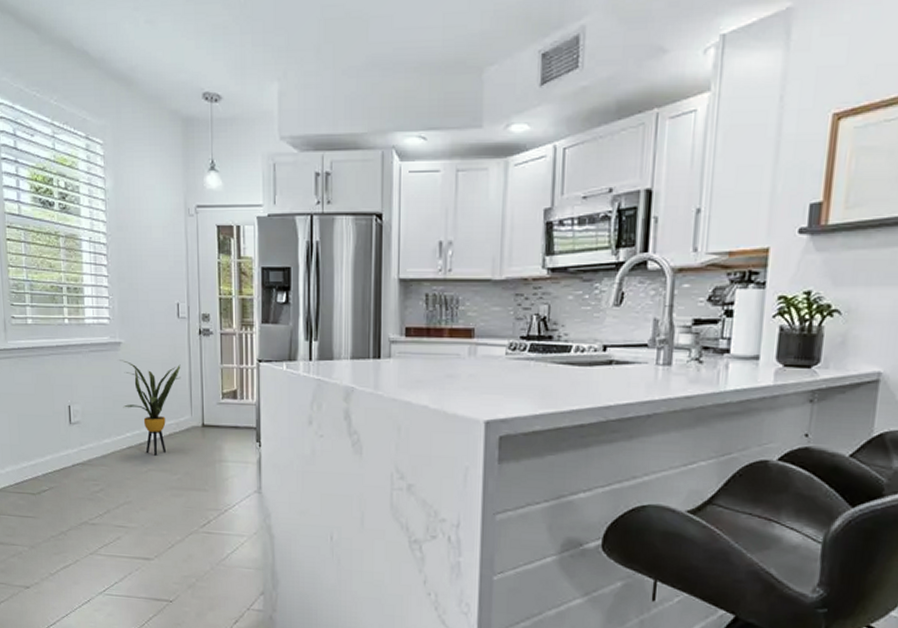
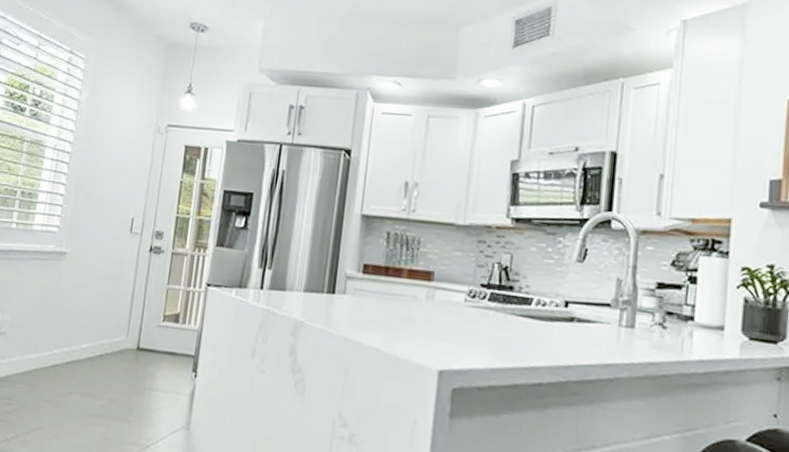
house plant: present [120,360,181,456] -> none [55,270,125,378]

